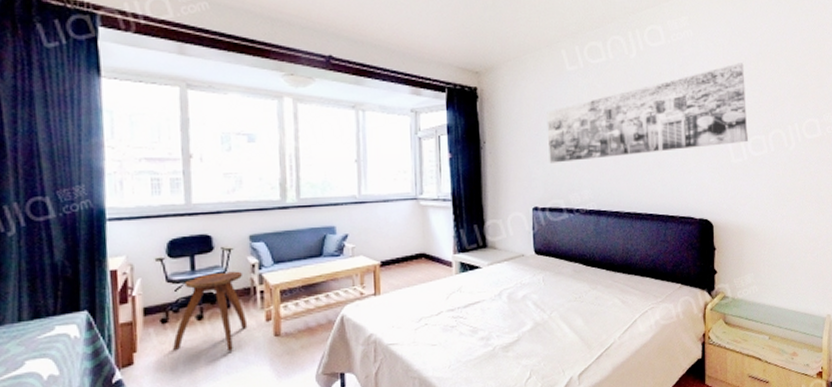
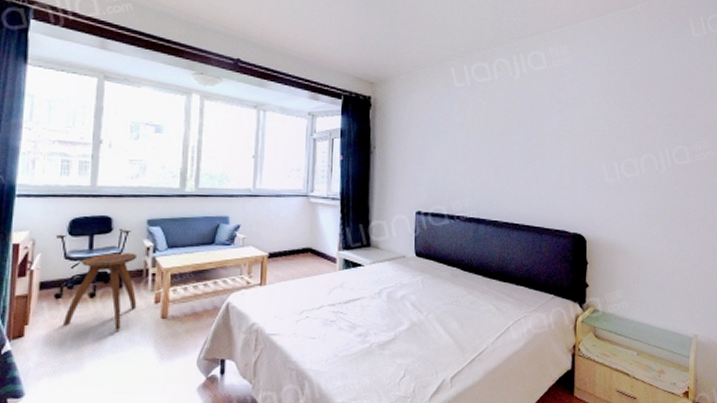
wall art: present [547,63,748,163] -> none [433,90,621,171]

